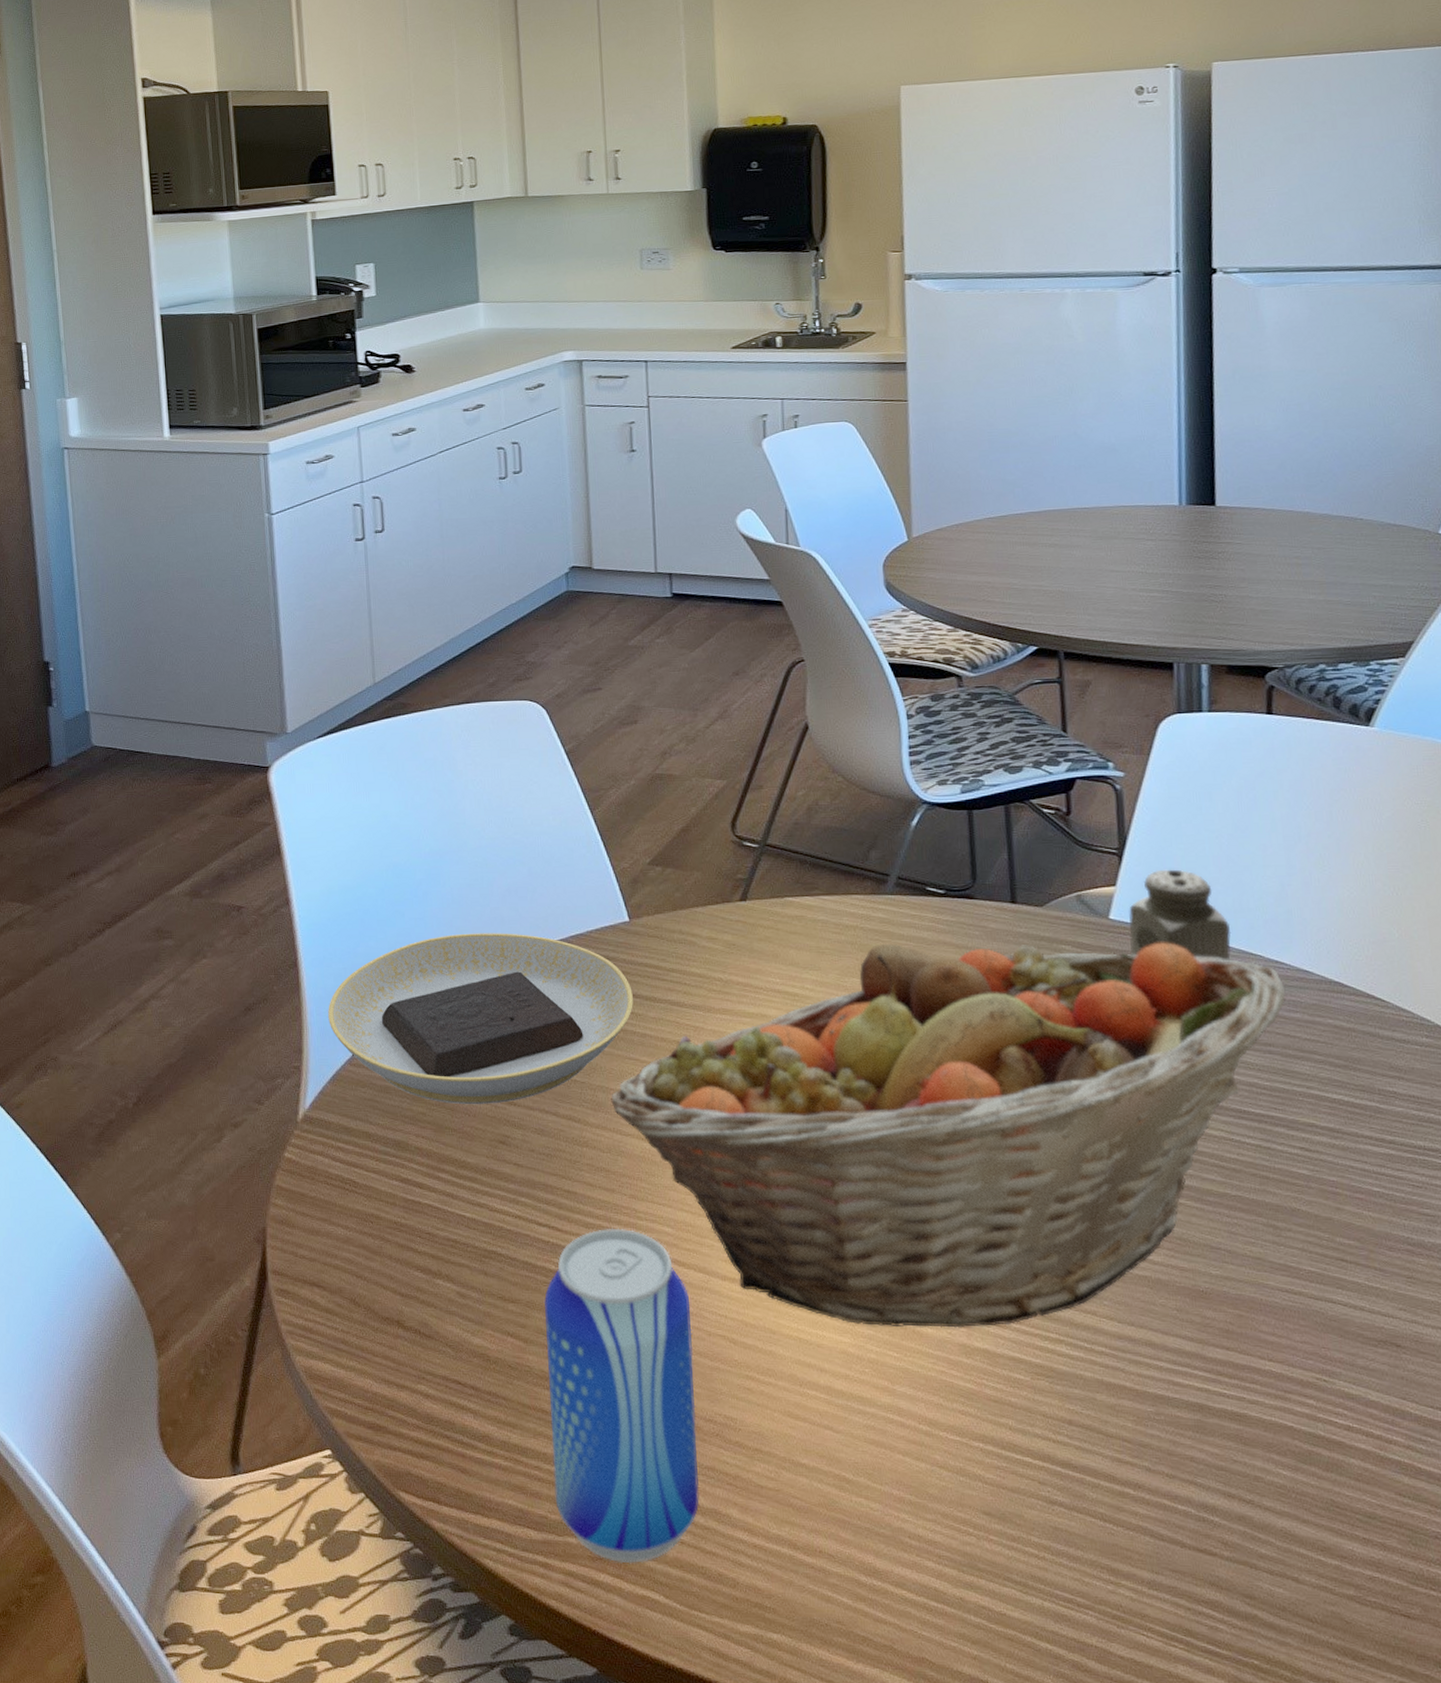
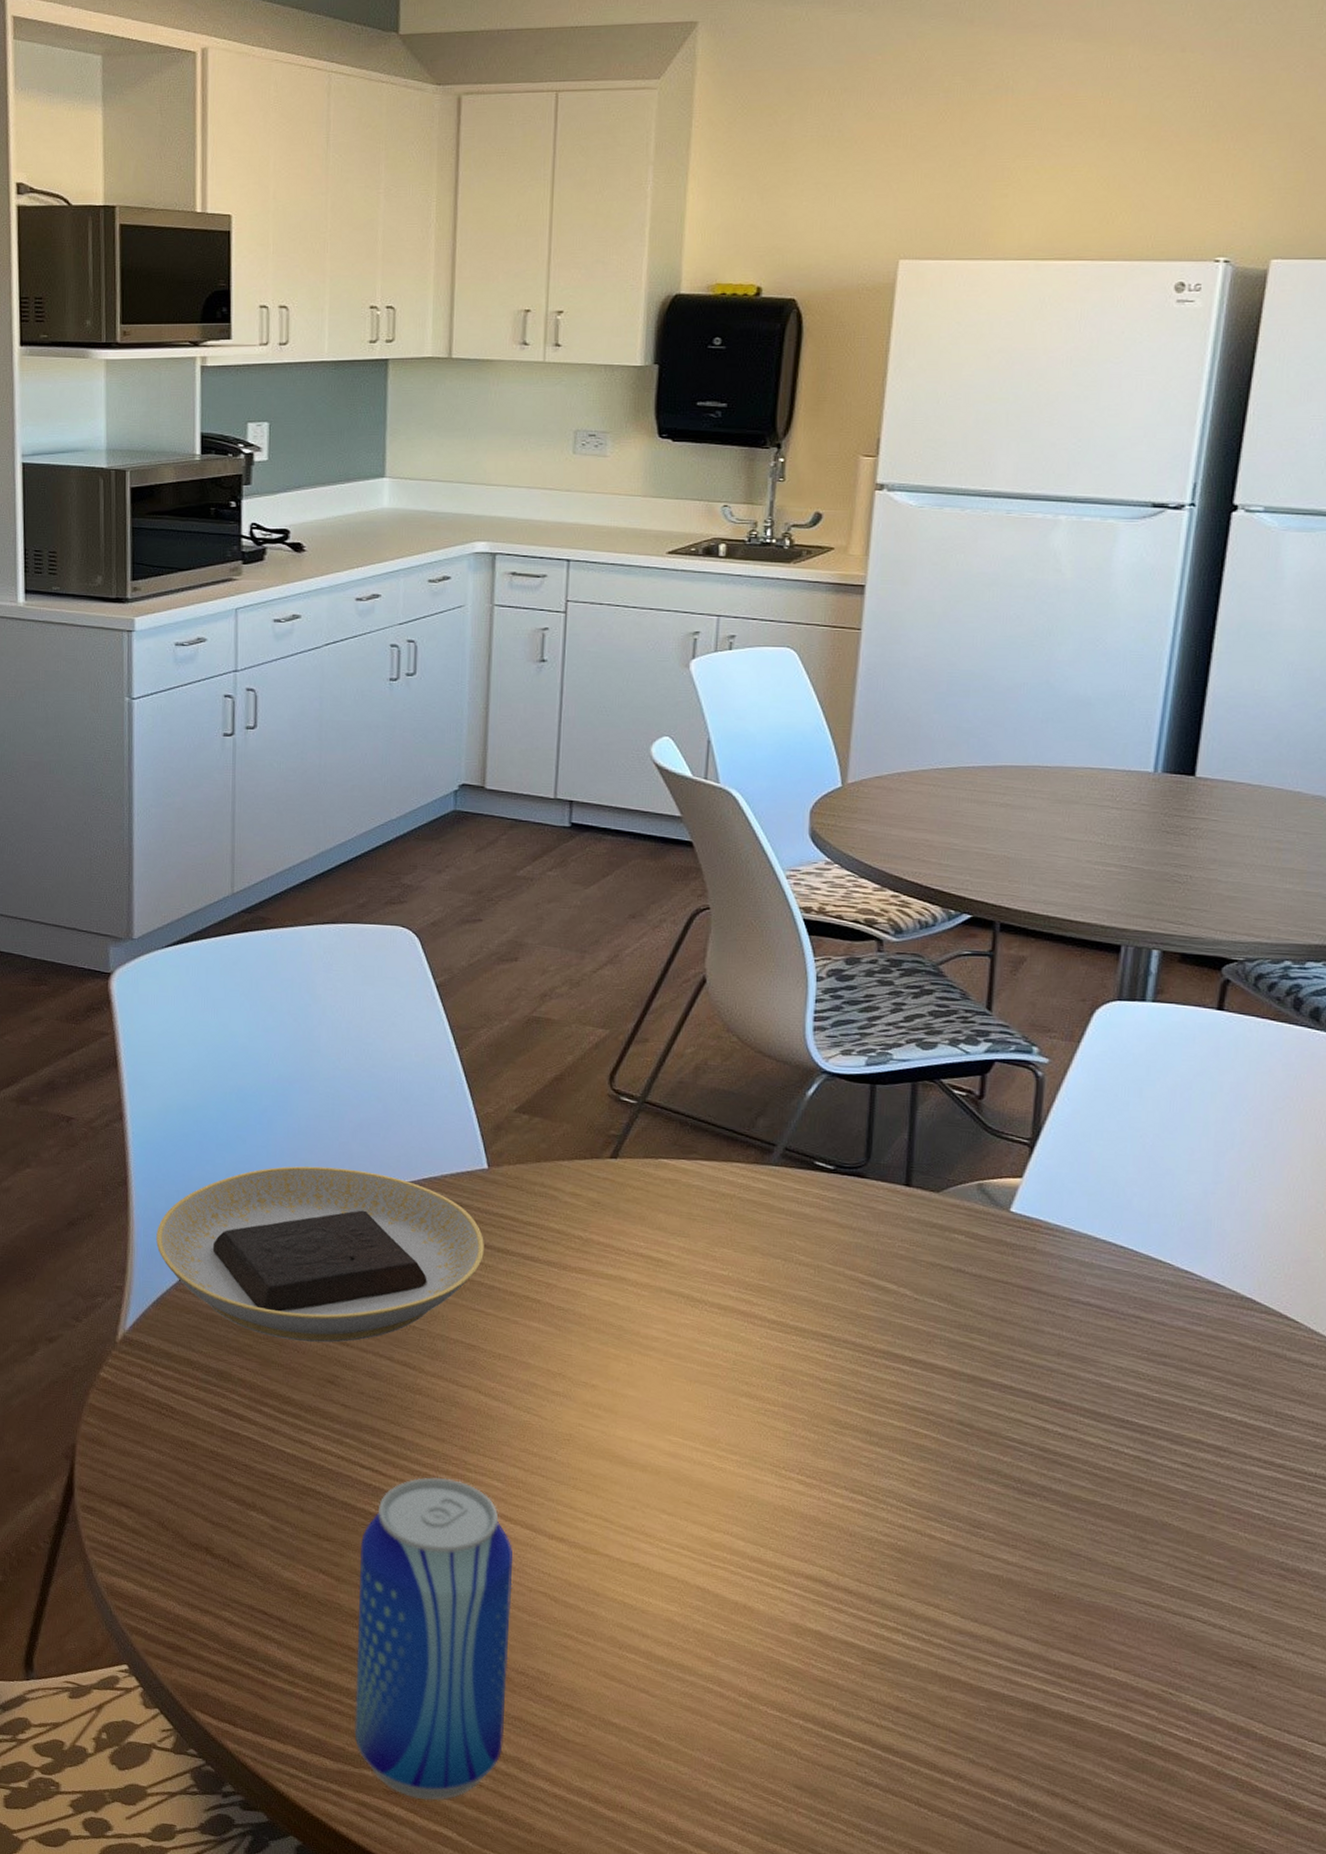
fruit basket: present [611,942,1286,1328] -> none [450,1215,1192,1609]
salt shaker: present [1129,869,1231,960] -> none [1029,1164,1142,1266]

